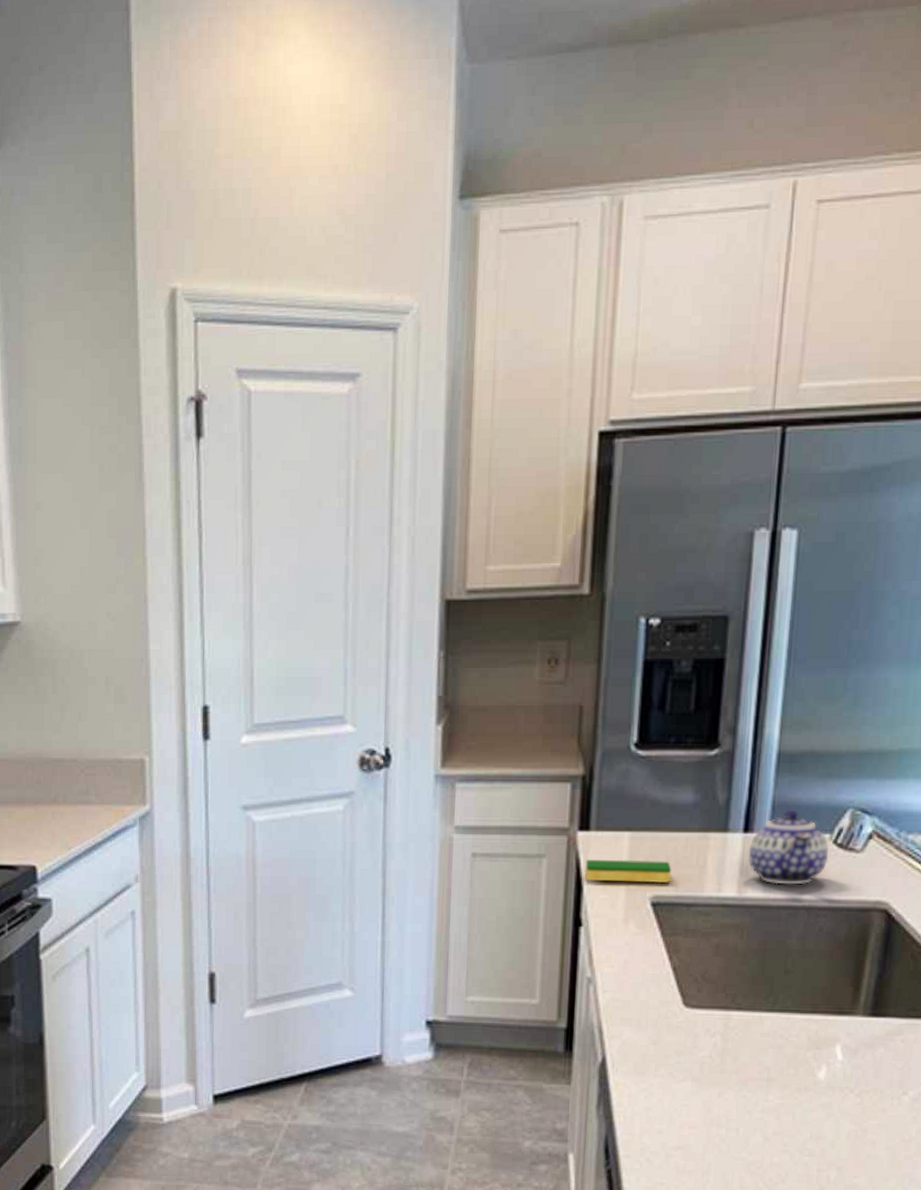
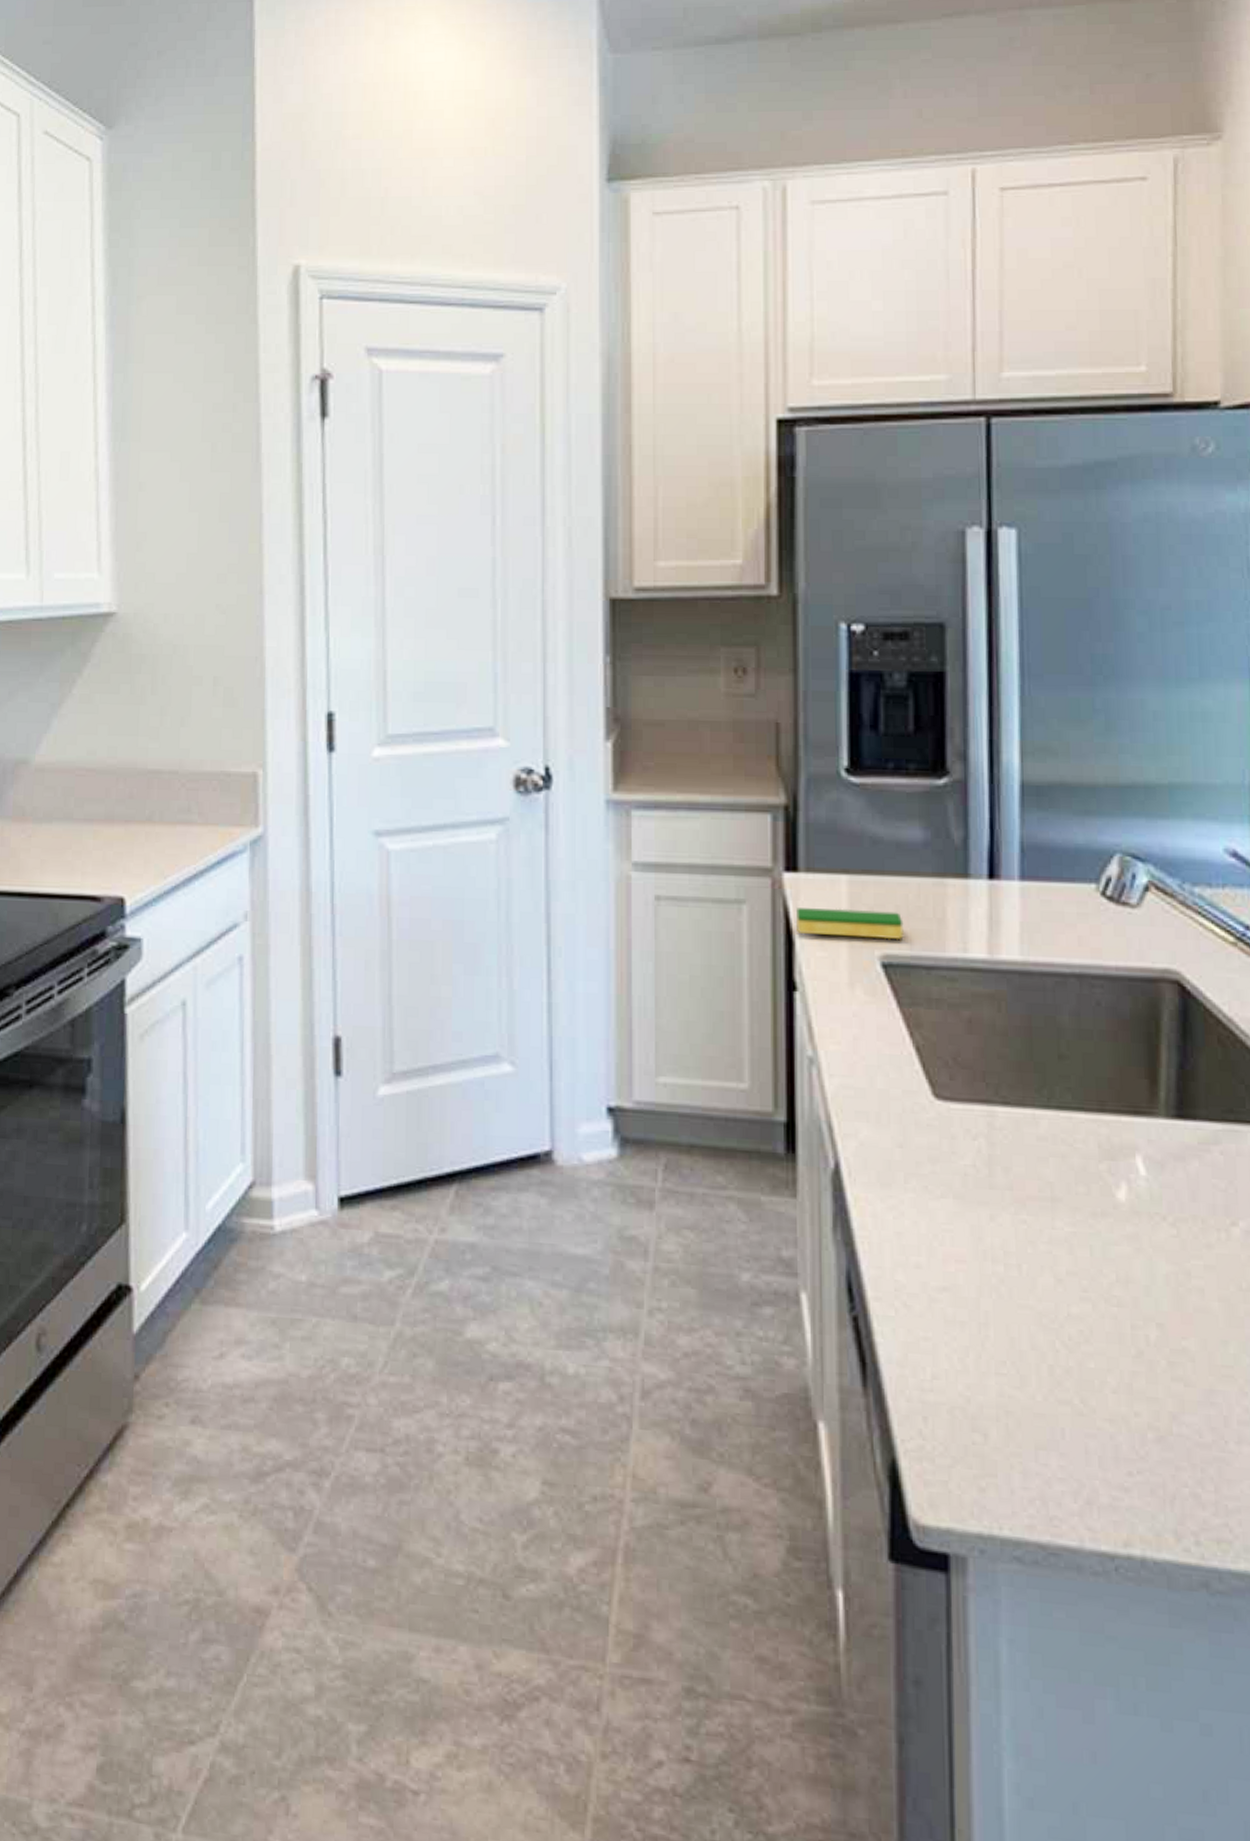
teapot: present [748,809,829,885] -> none [997,852,1098,947]

